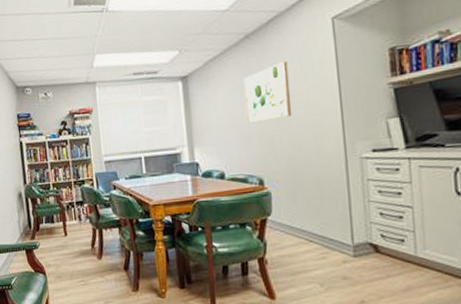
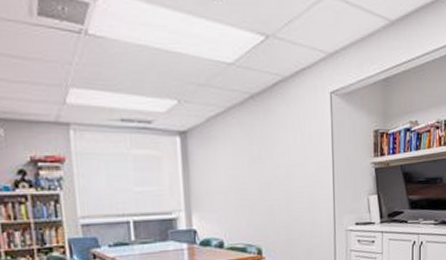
wall art: present [243,61,292,123] -> none [246,130,291,189]

